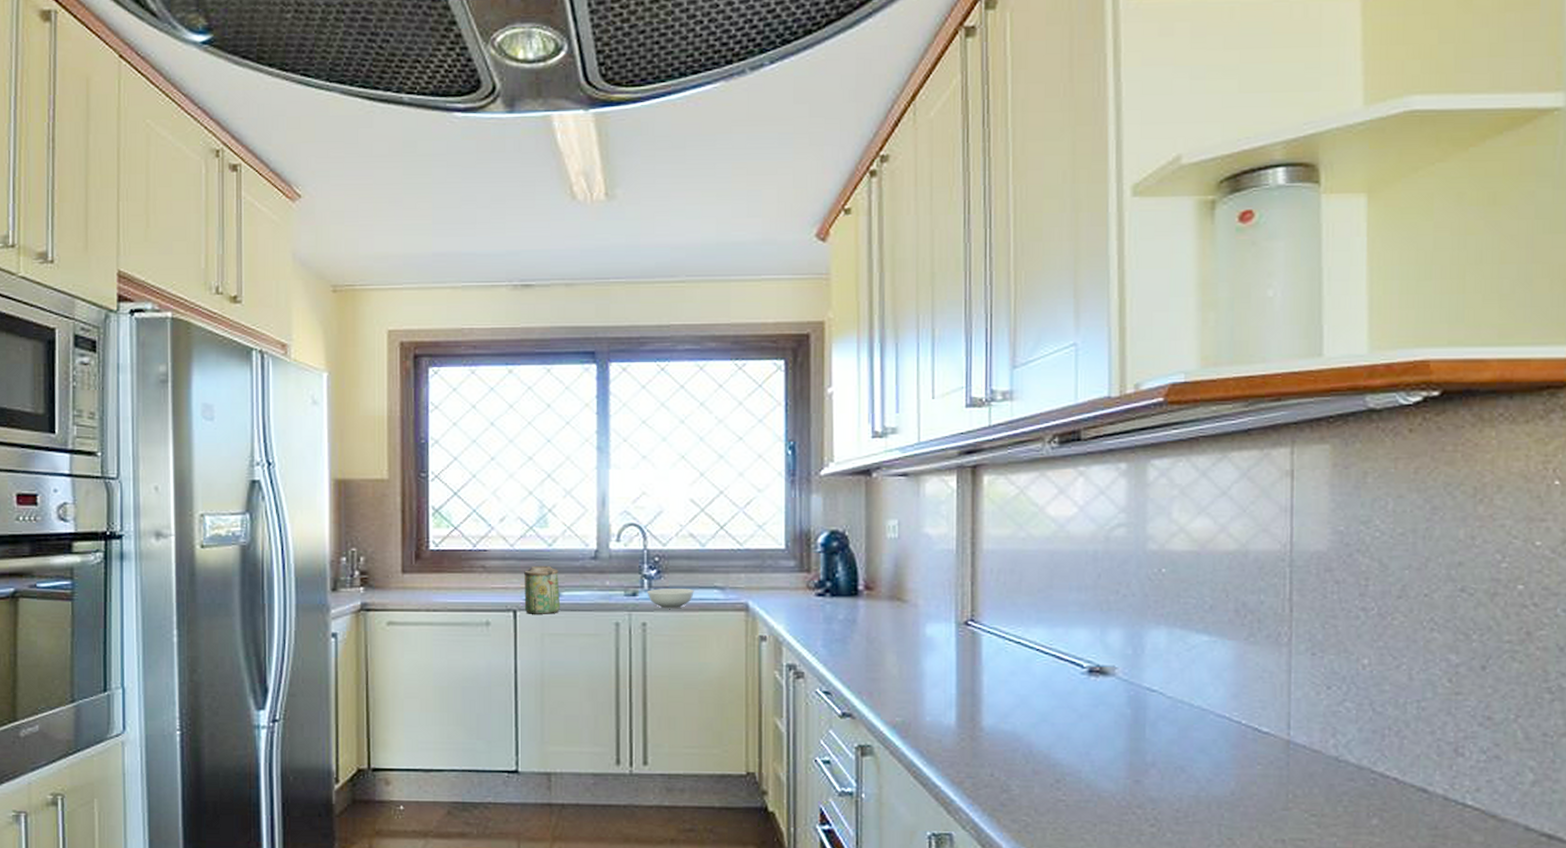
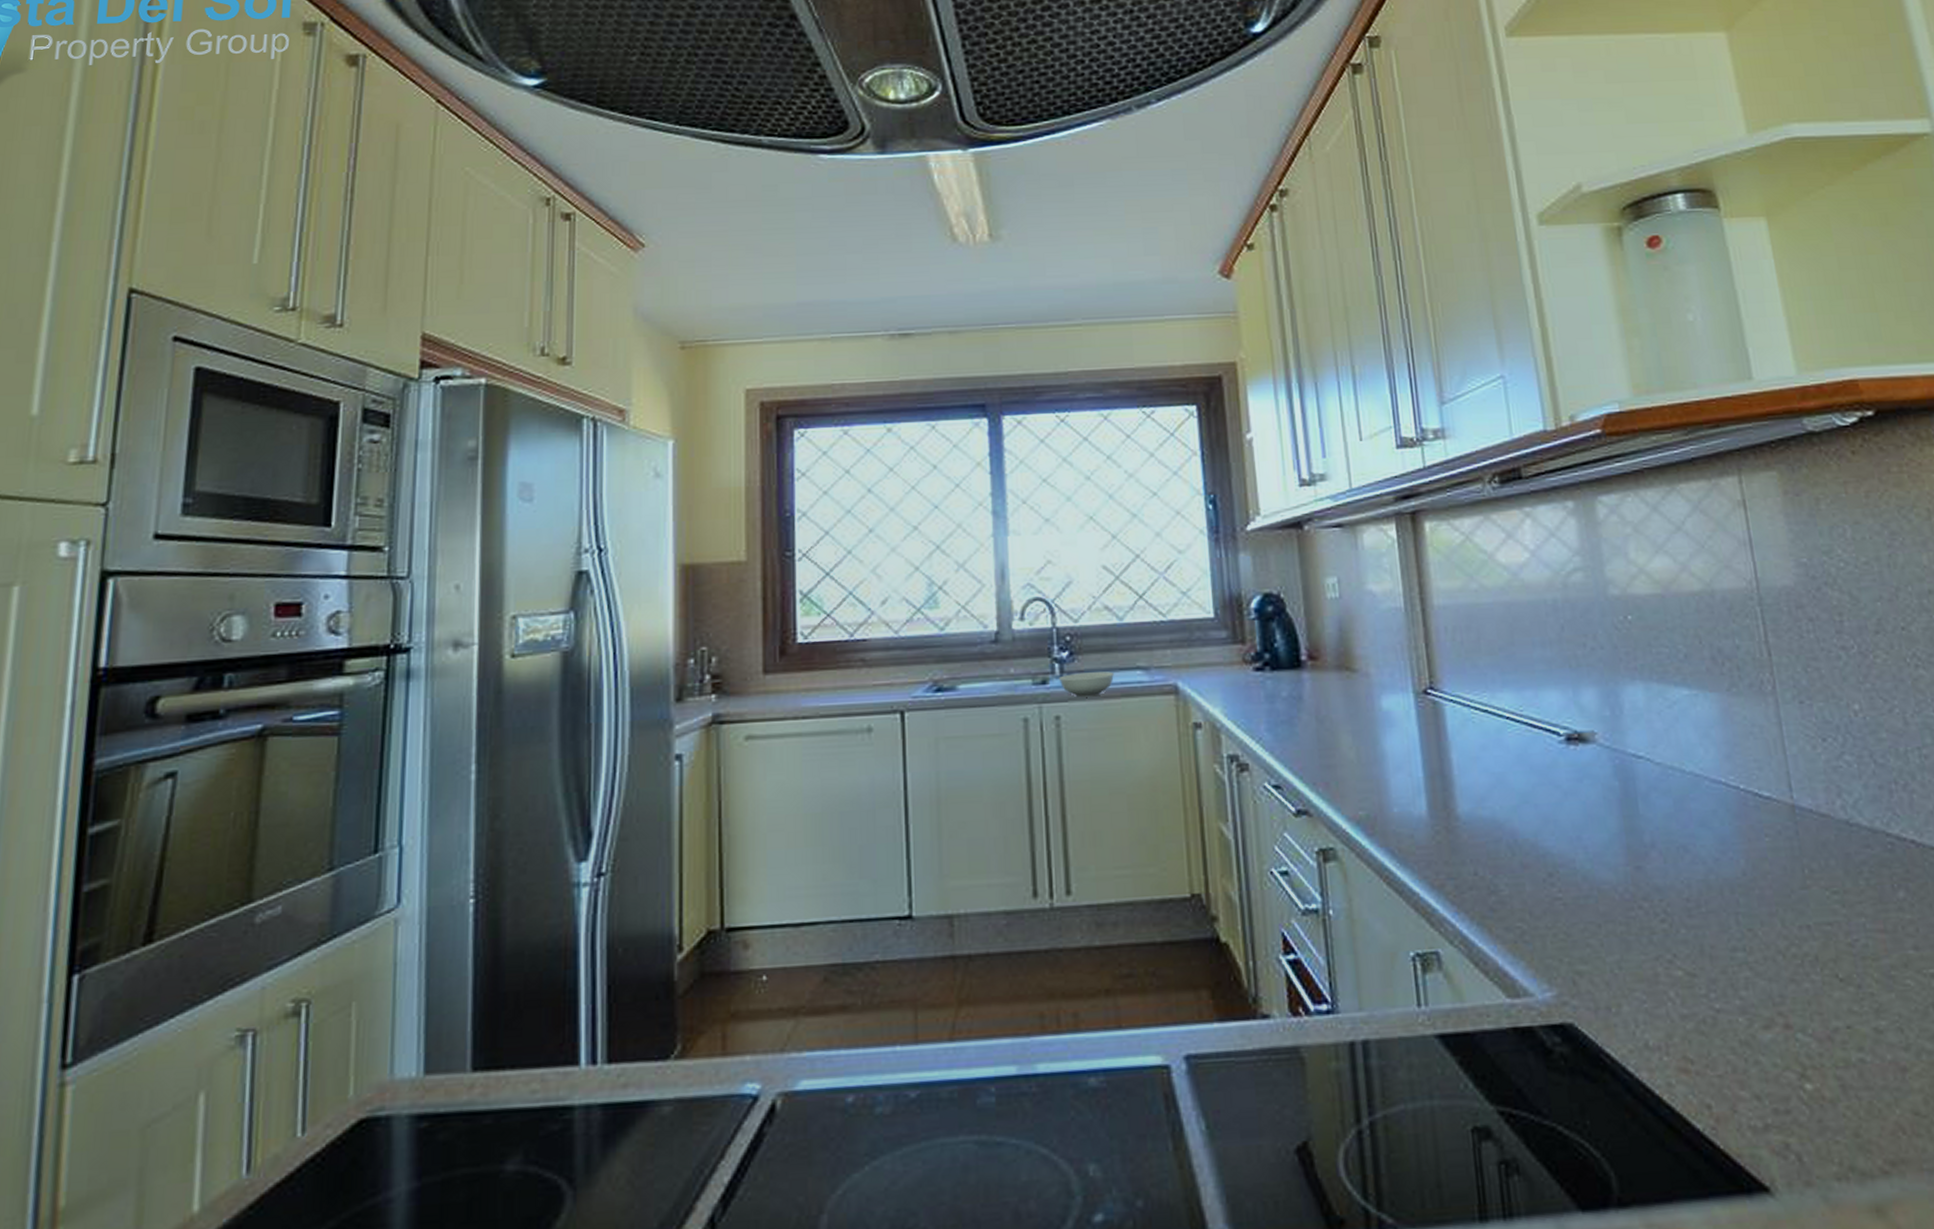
canister: present [523,565,561,614] -> none [911,654,957,715]

